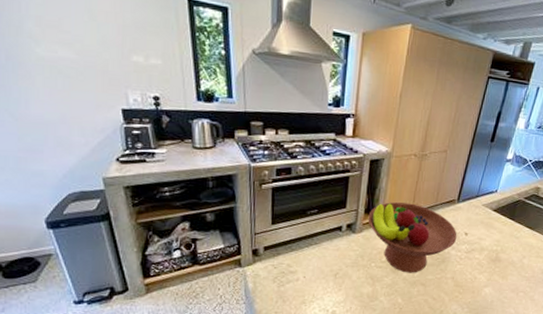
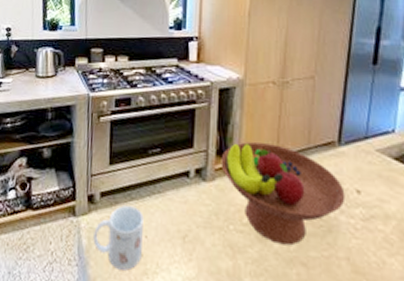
mug: none [258,255,302,302] -> present [93,205,144,271]

